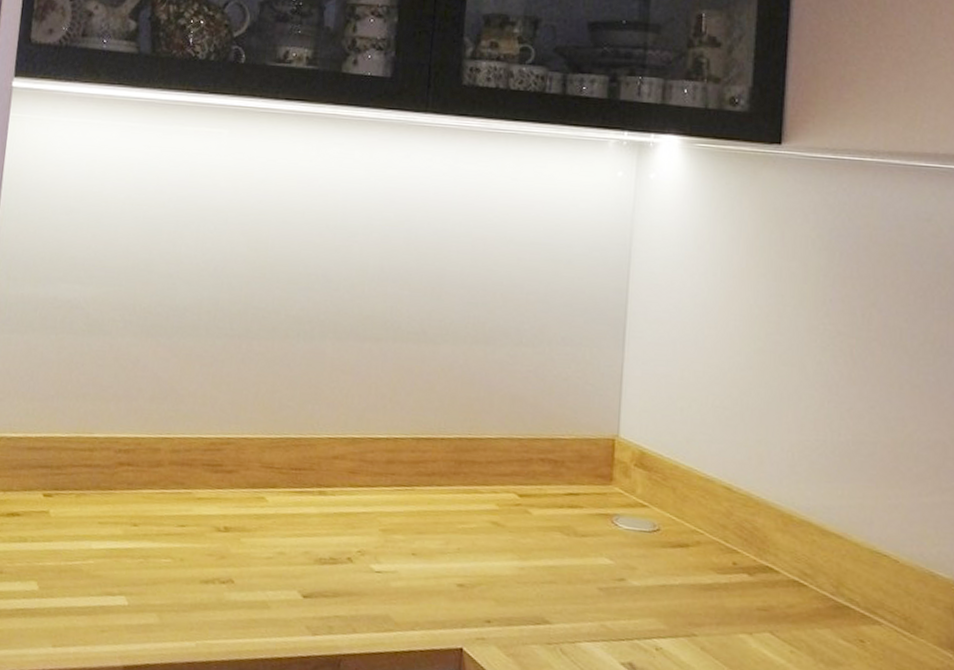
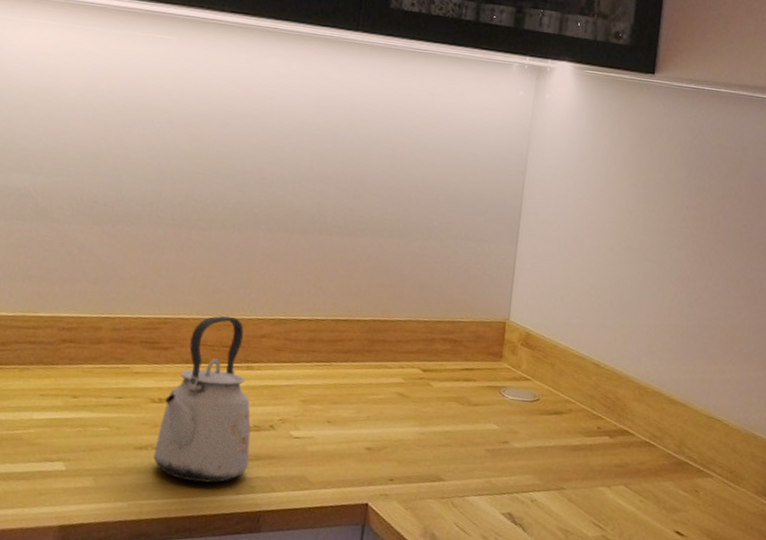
kettle: none [221,434,326,622] -> present [153,315,251,483]

